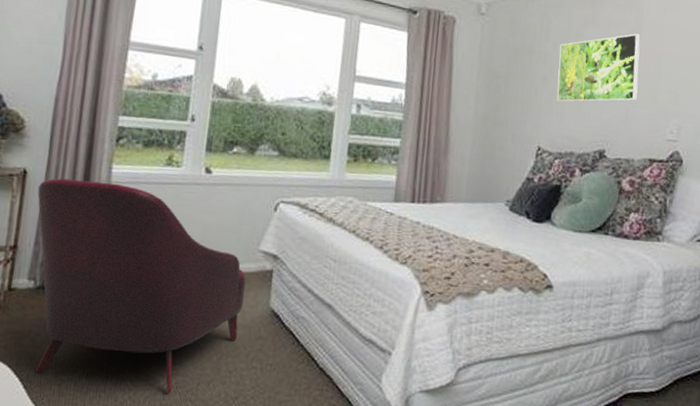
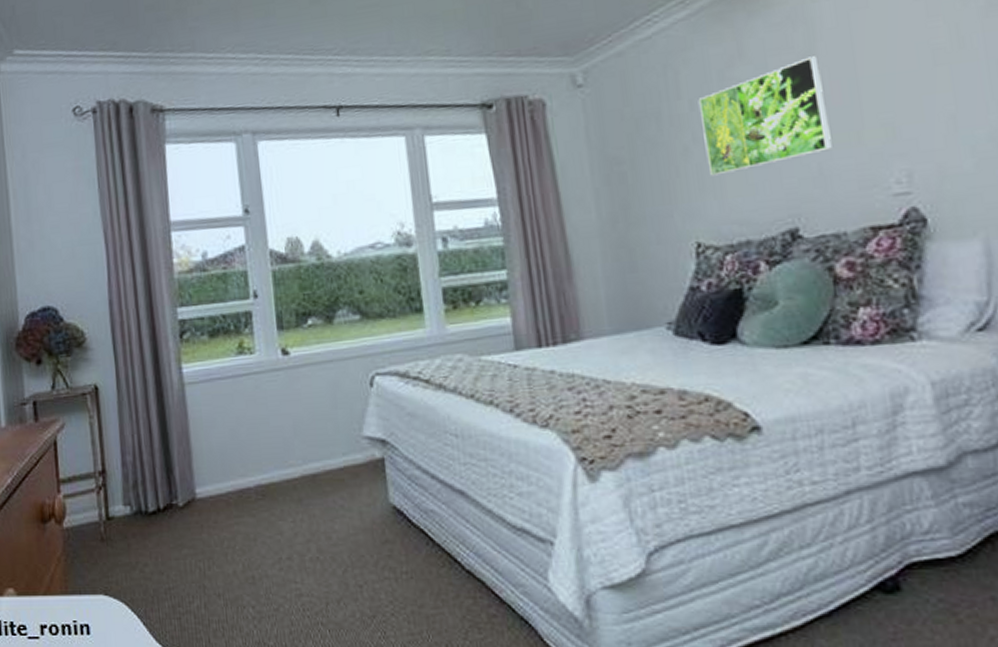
armchair: present [35,178,246,394] -> none [113,384,360,618]

